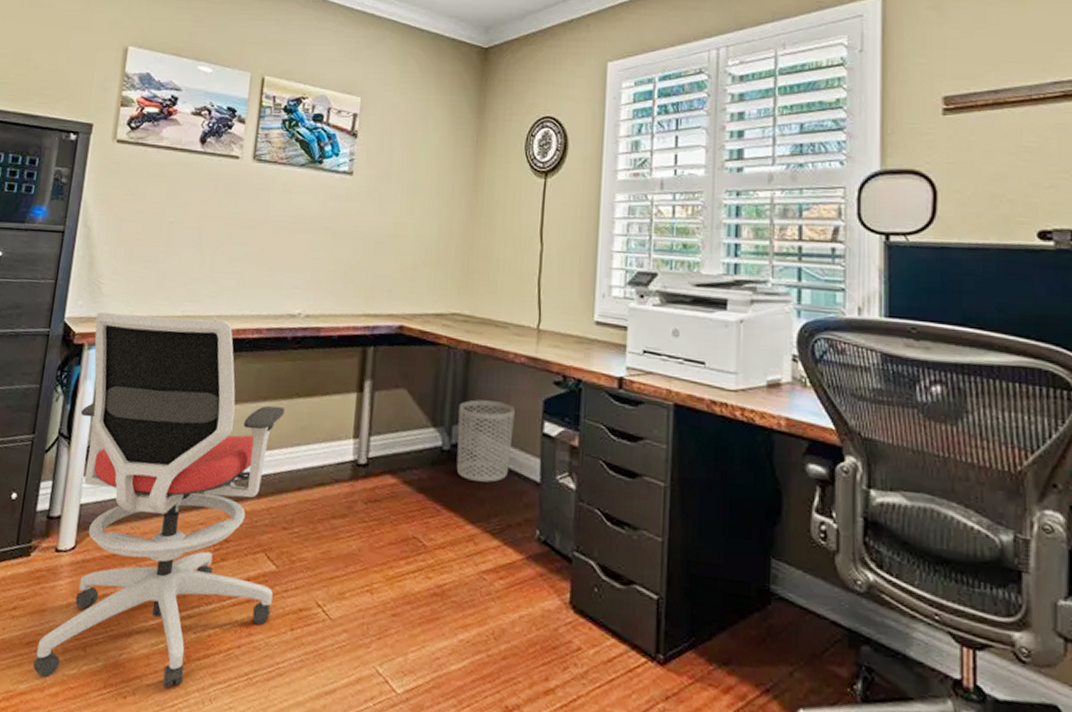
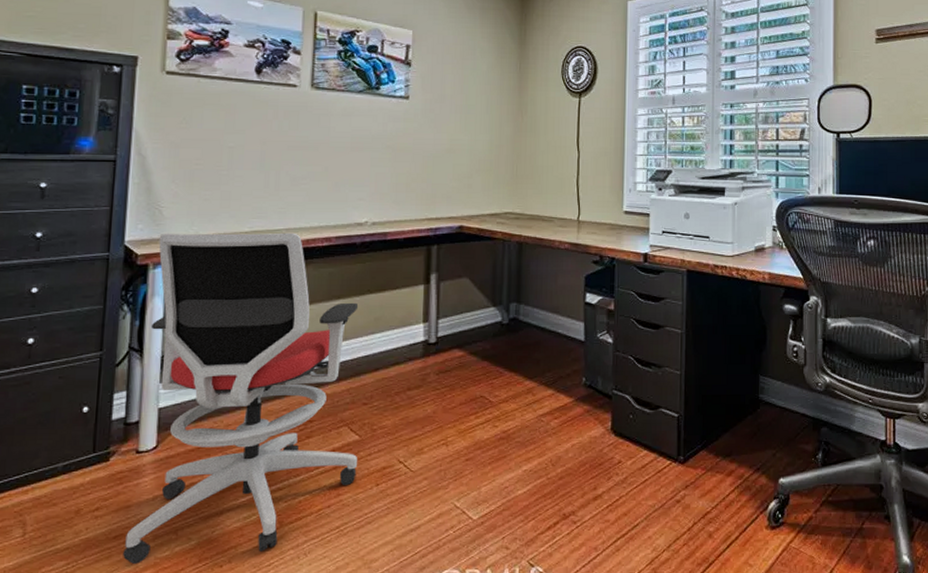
waste bin: present [456,399,515,483] -> none [514,281,561,346]

